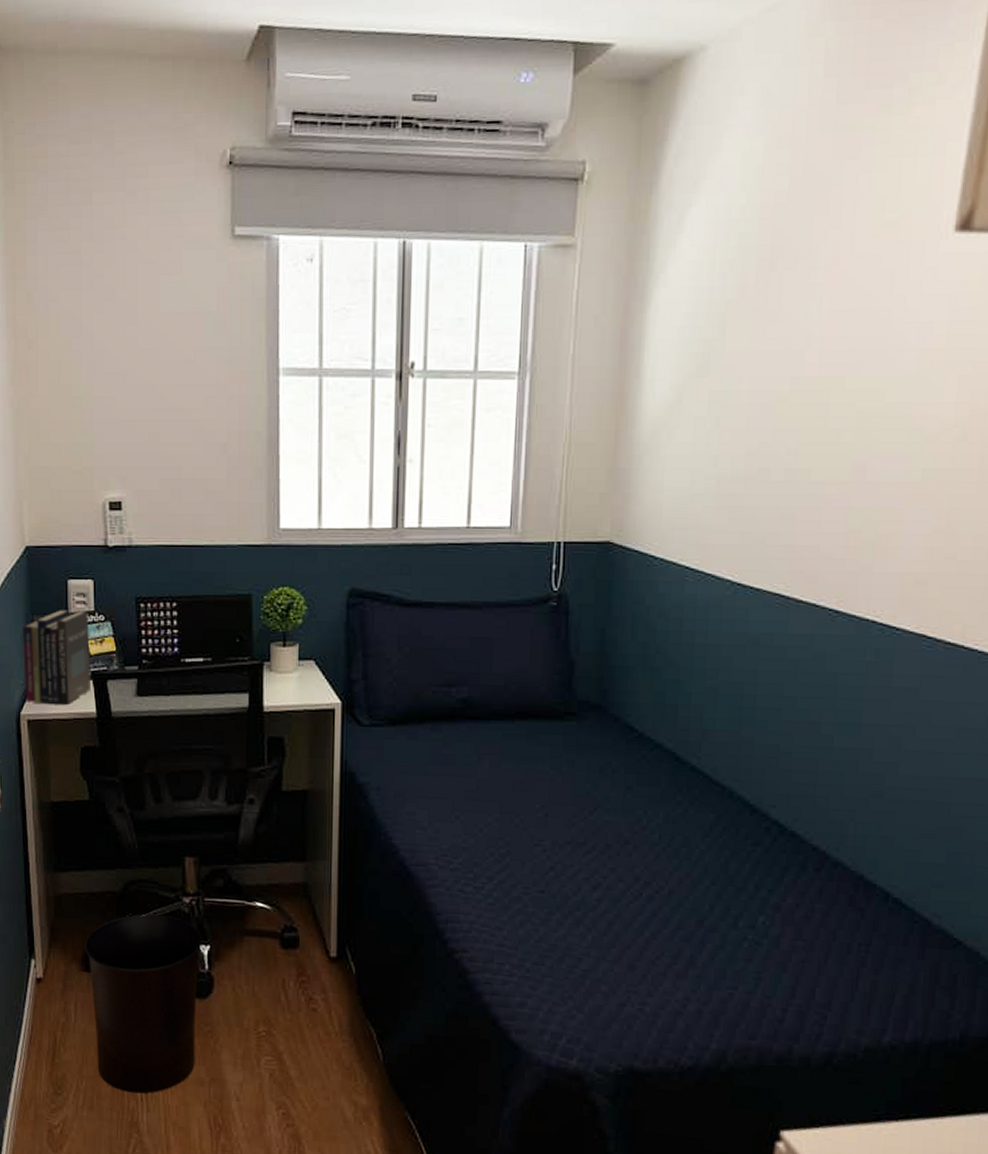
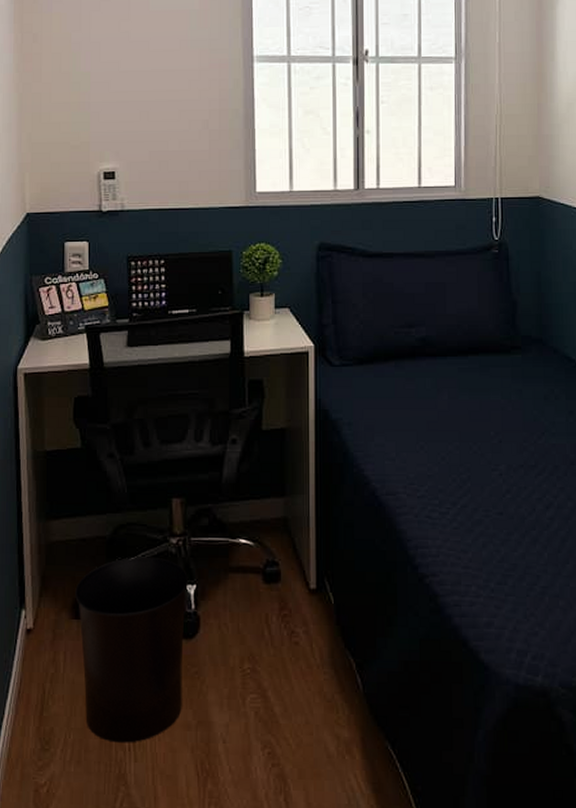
books: present [23,610,90,705] -> none [21,270,84,358]

